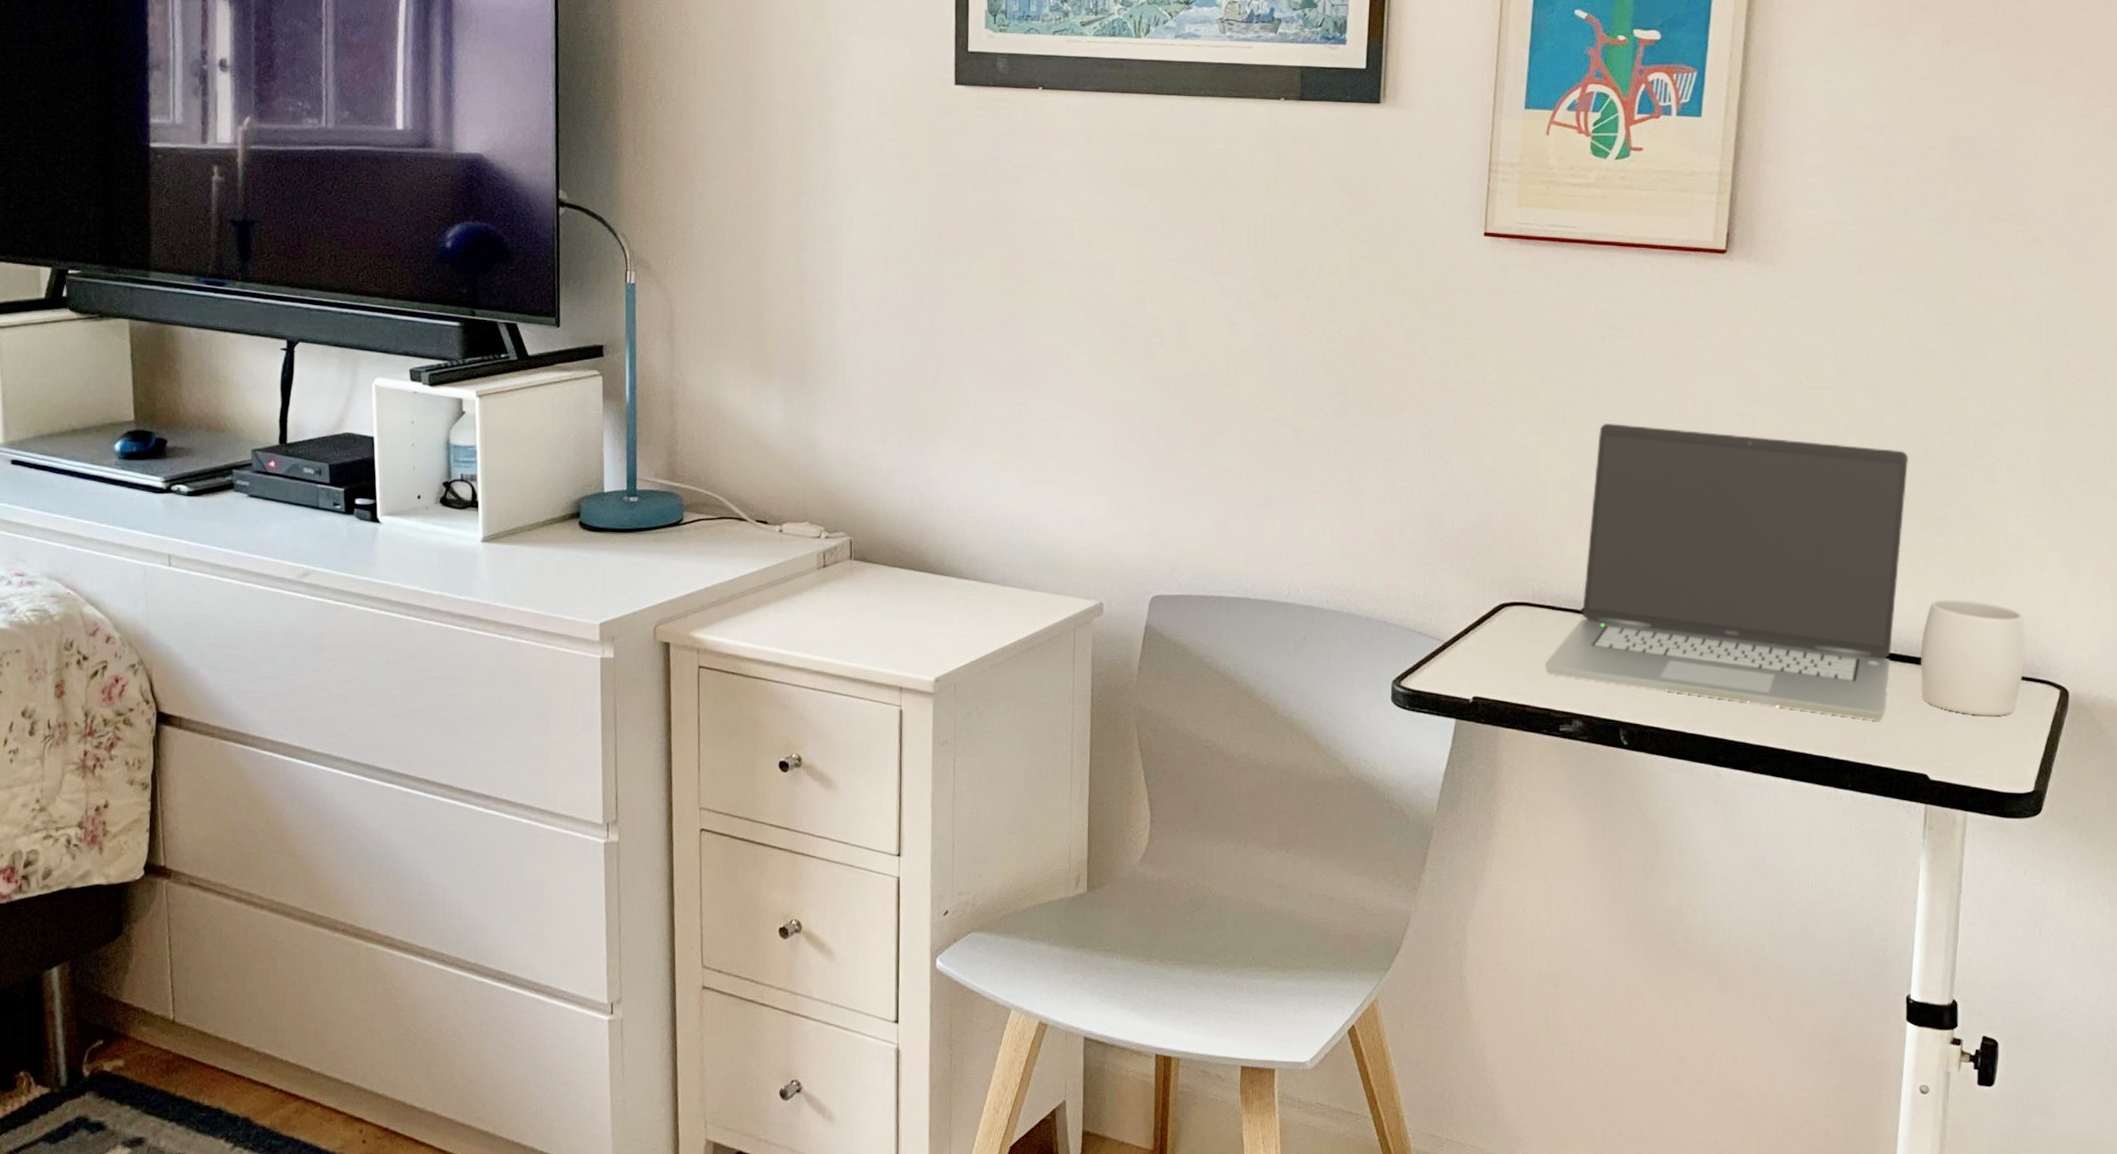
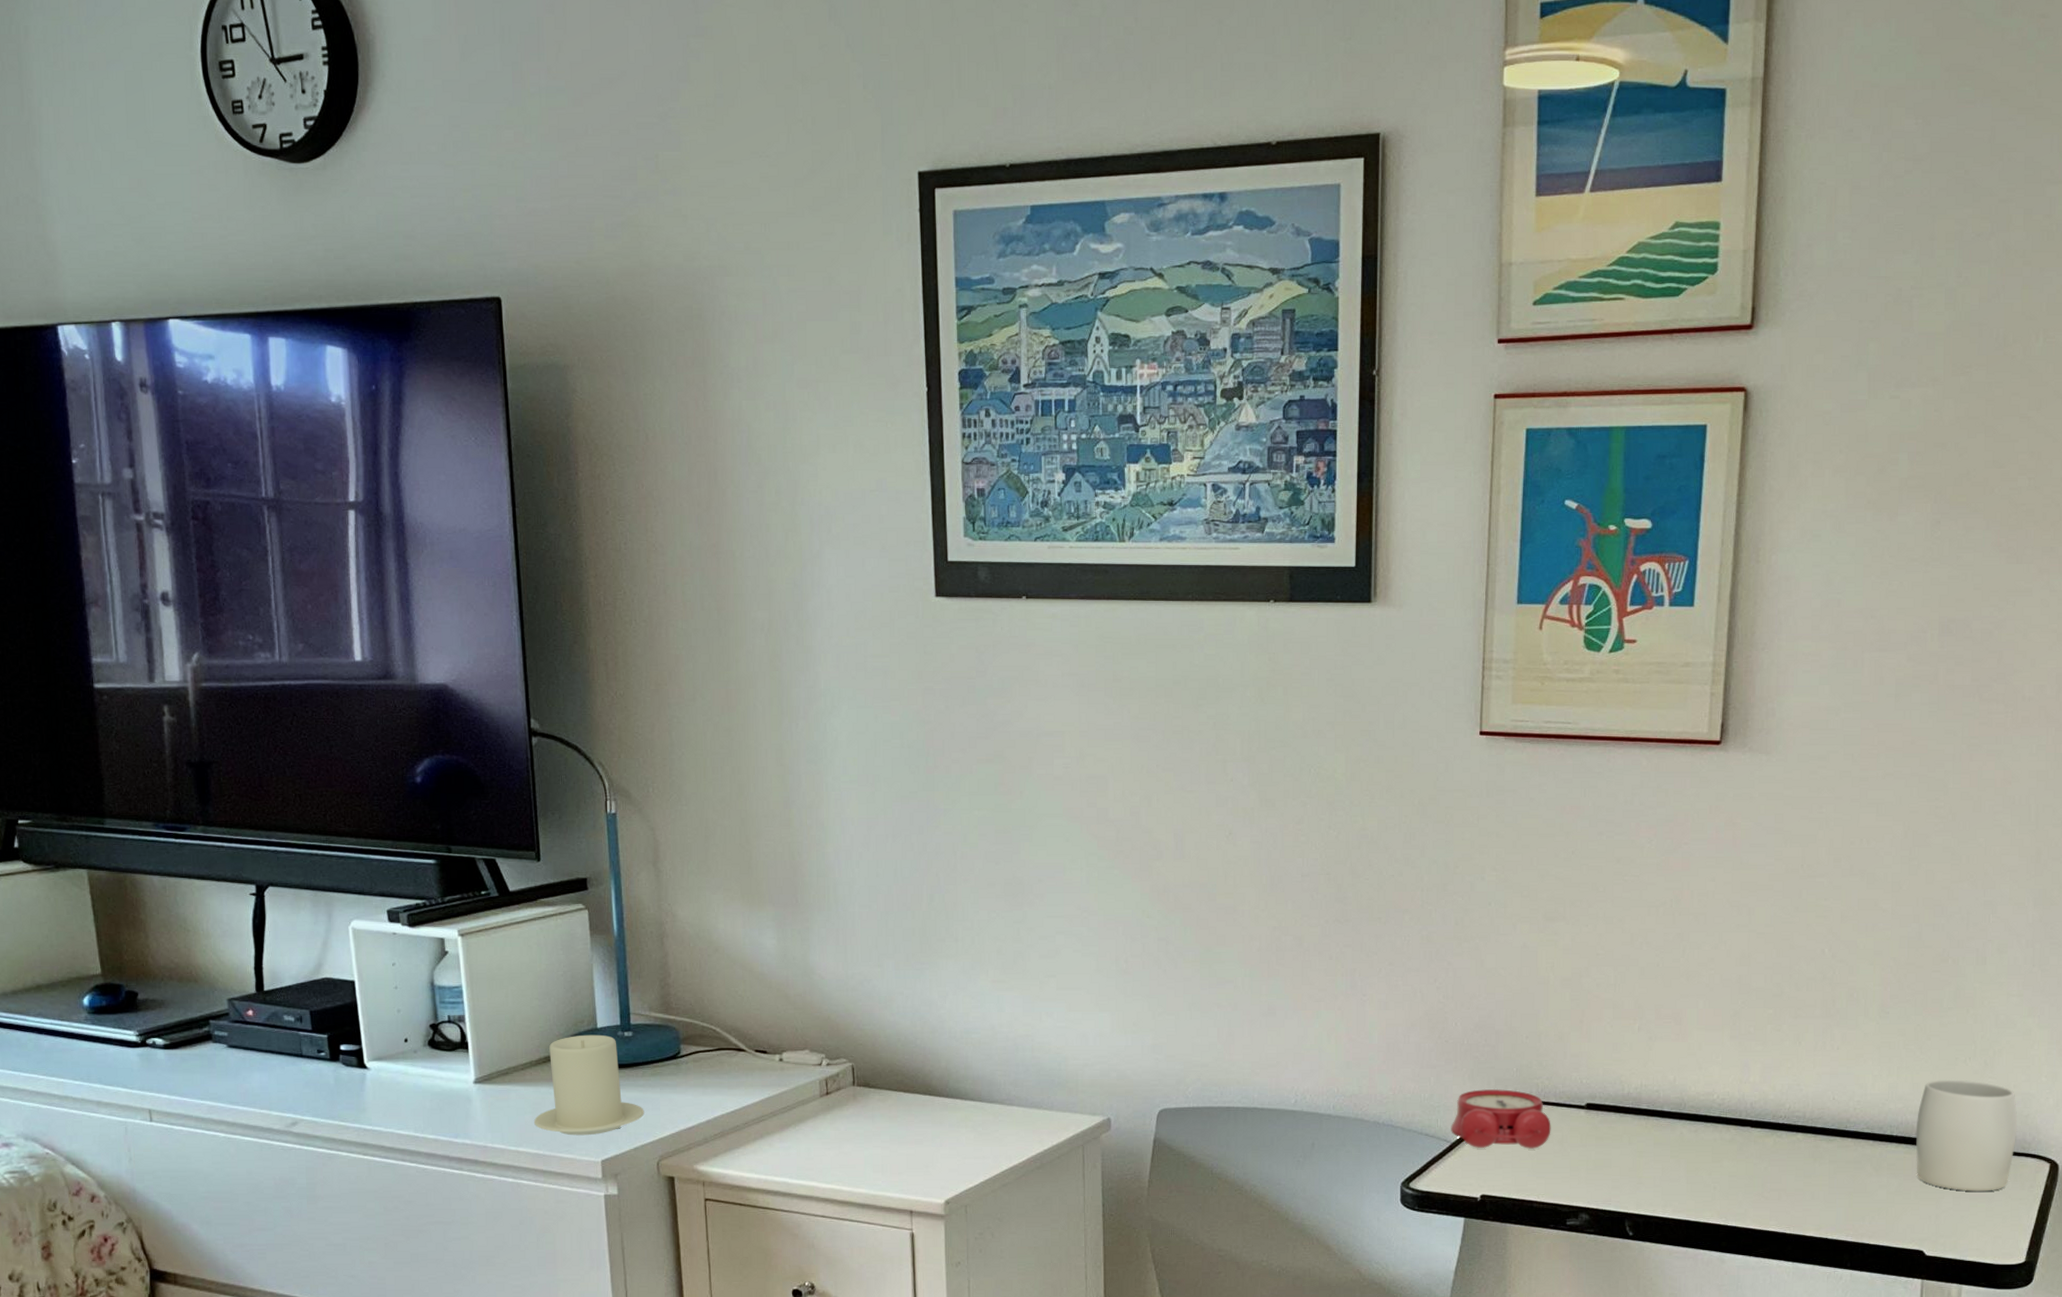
candle: none [537,498,645,598] -> present [534,1034,644,1136]
alarm clock: none [1444,589,1546,652] -> present [1451,1088,1551,1149]
laptop: present [1544,423,1909,720] -> none [1550,919,1903,1201]

